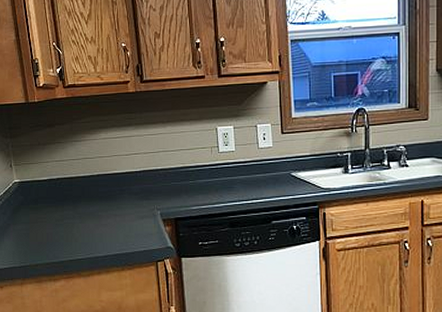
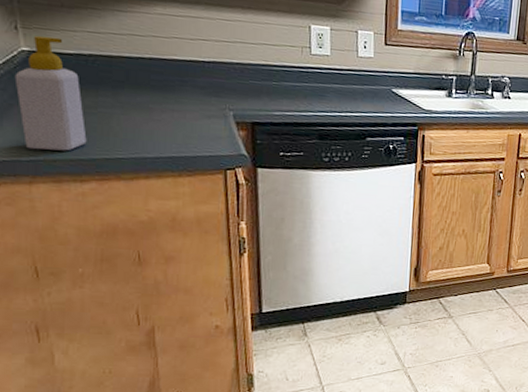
soap bottle: none [11,169,57,258] -> present [14,35,87,151]

